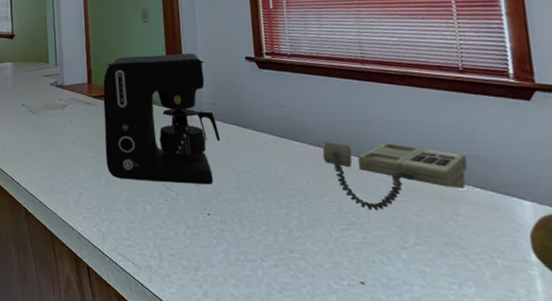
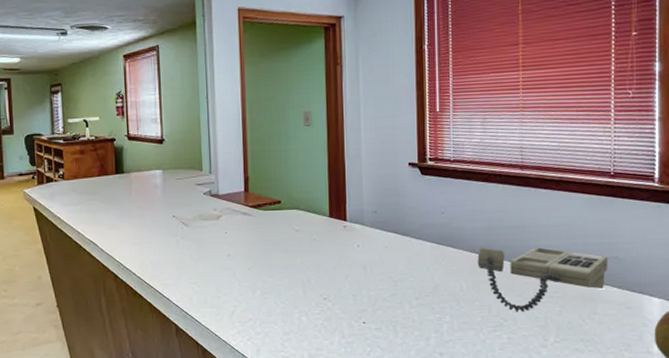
coffee maker: present [103,54,220,184] -> none [260,159,379,294]

